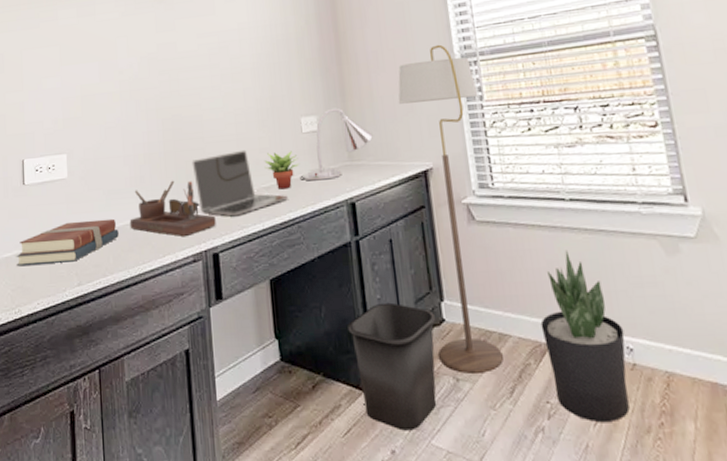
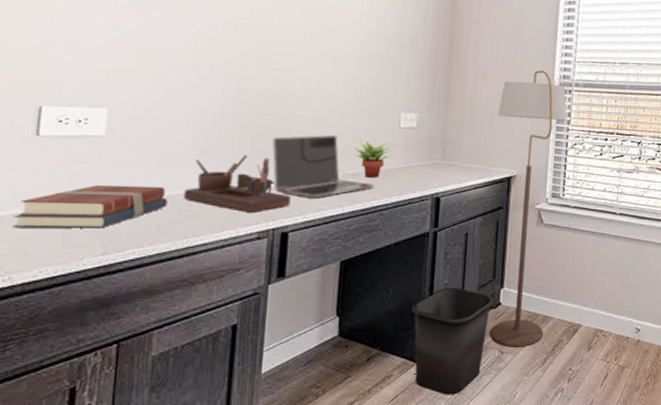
table lamp: present [300,107,374,181] -> none [390,109,470,174]
planter: present [540,250,630,422] -> none [577,253,637,383]

